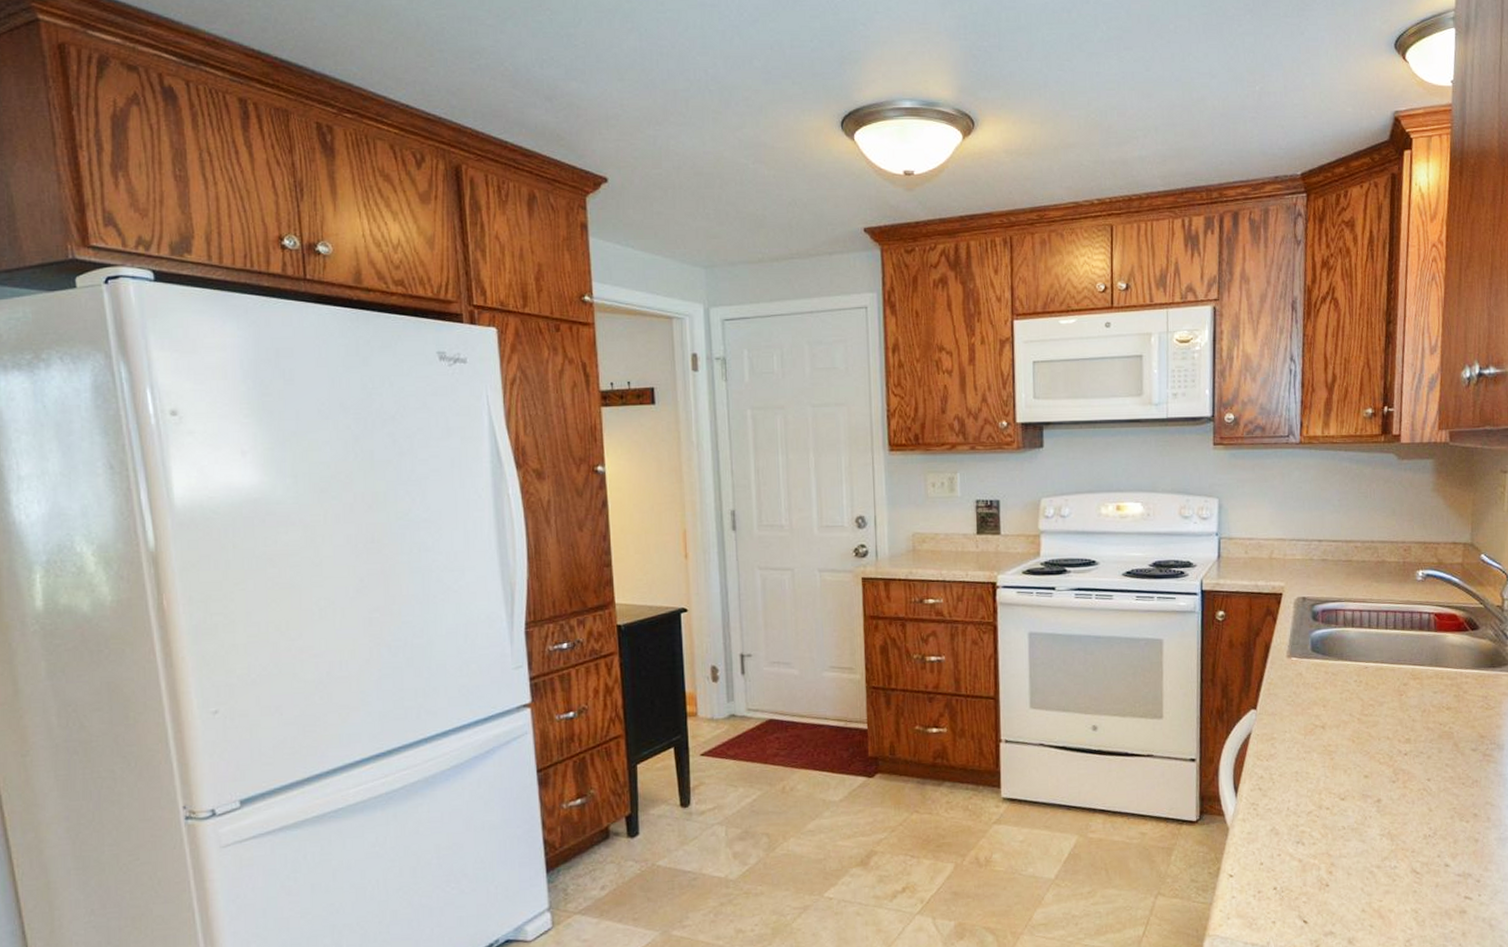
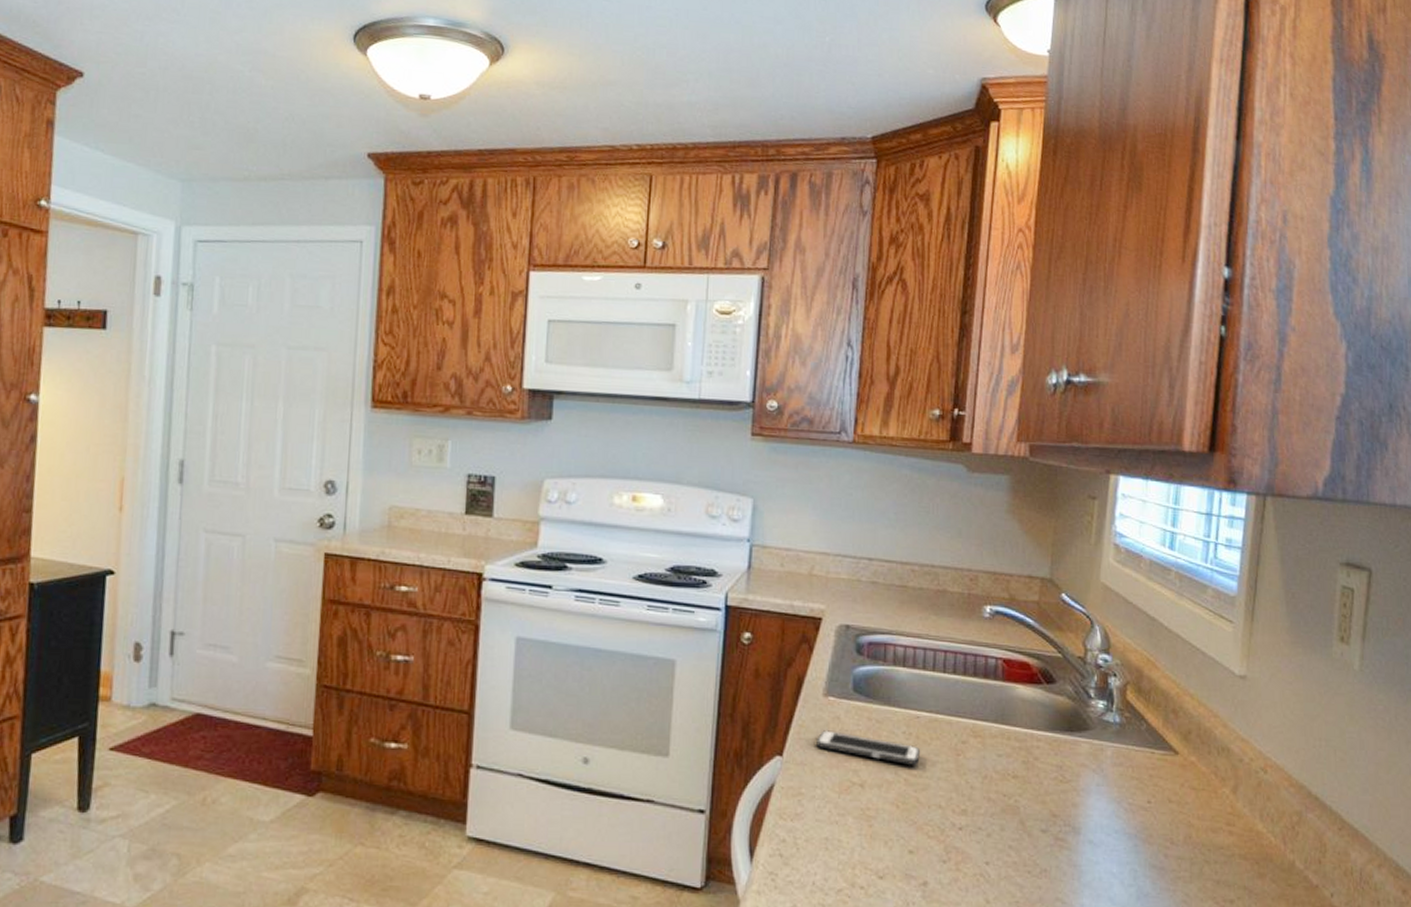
cell phone: none [1284,685,1370,707] -> present [816,730,920,765]

